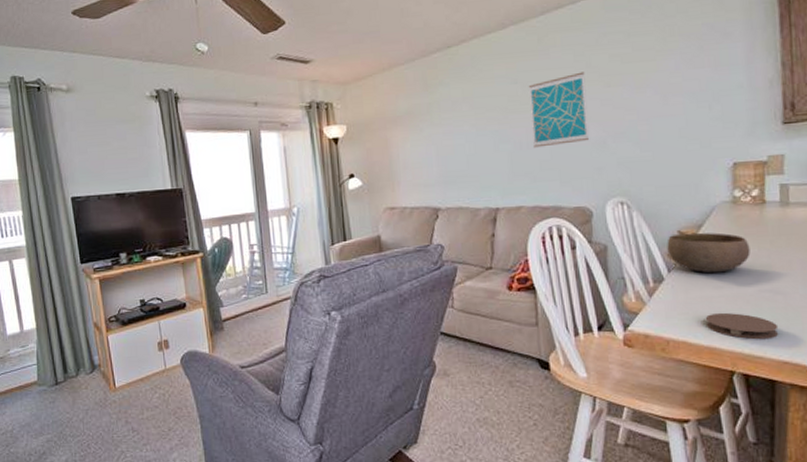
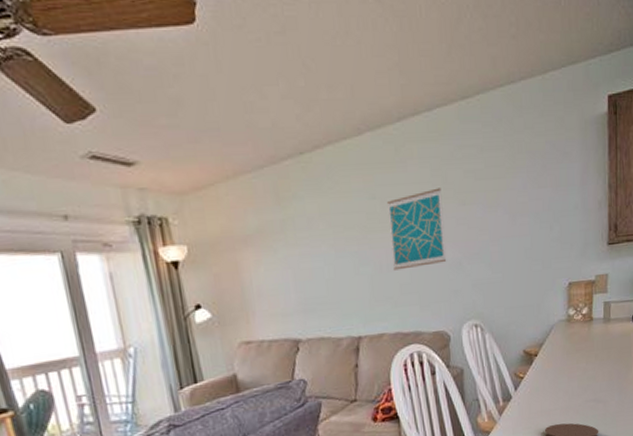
bowl: present [667,232,750,274] -> none [514,350,580,389]

